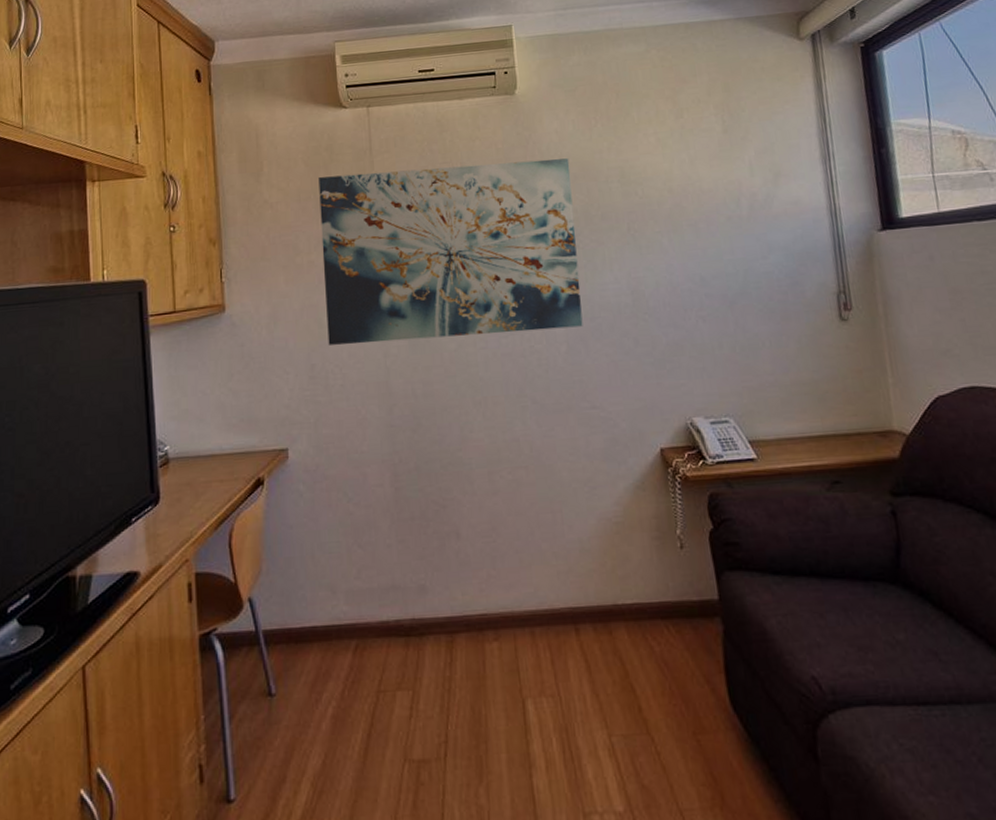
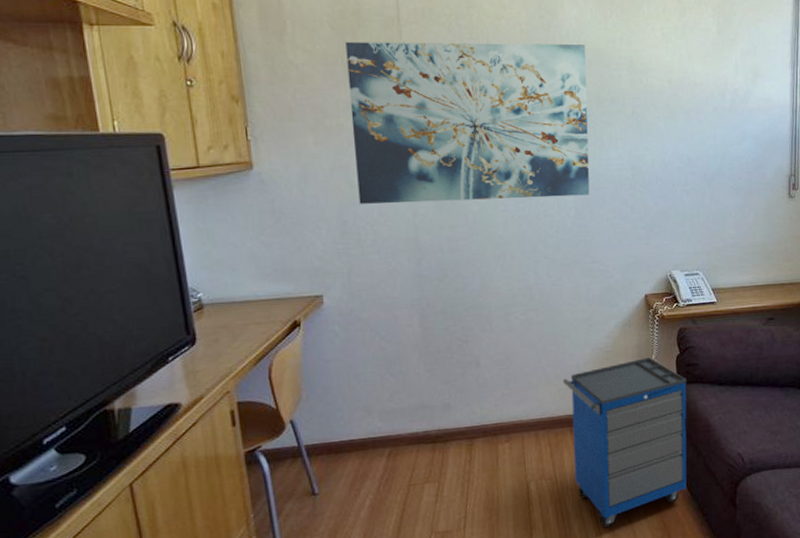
cabinet: none [561,532,741,776] -> present [562,357,687,528]

